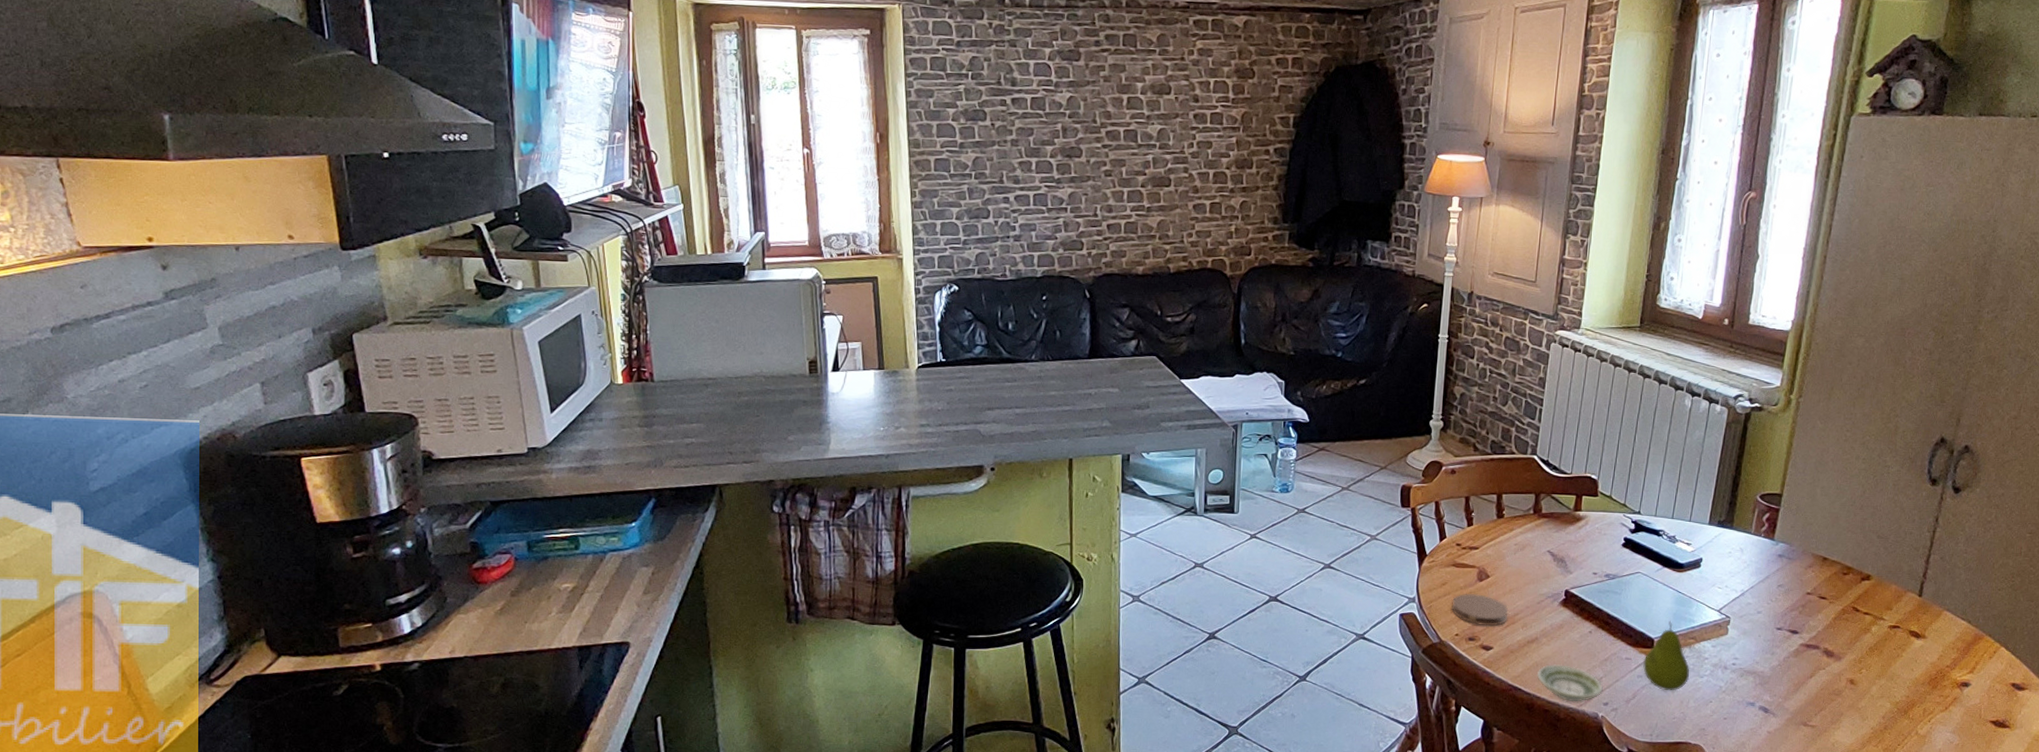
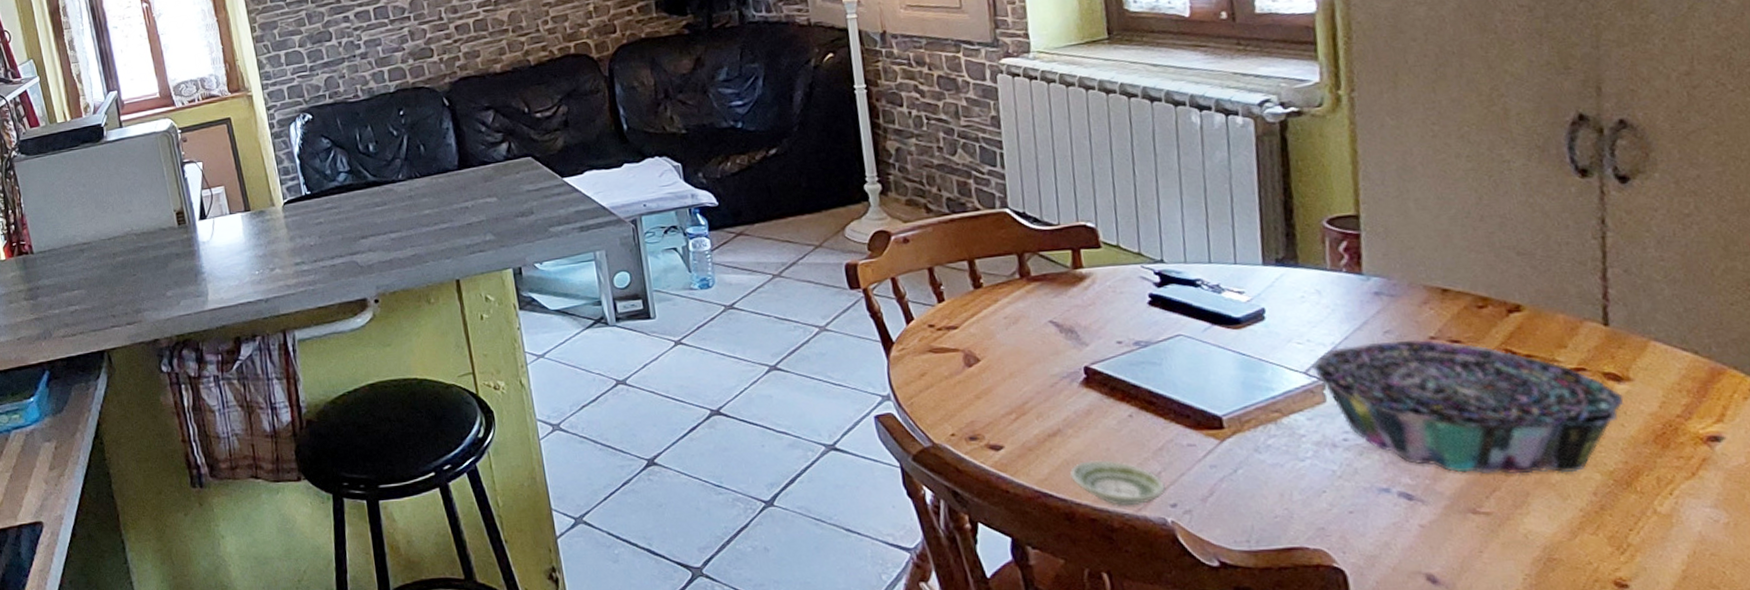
coaster: present [1452,594,1509,626] -> none [938,382,1015,421]
fruit: present [1642,620,1690,691] -> none [1212,391,1285,482]
decorative bowl: none [1724,593,1918,701] -> present [1312,339,1624,475]

